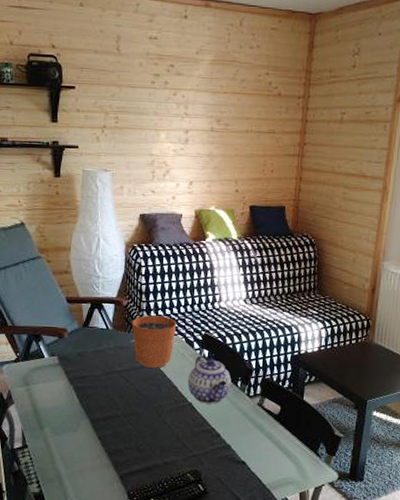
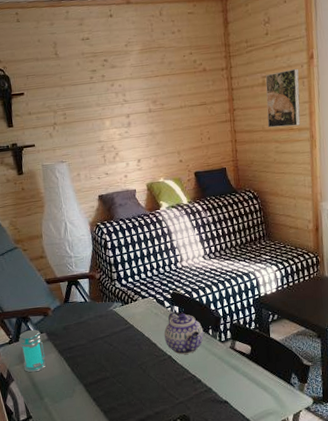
jar: none [27,350,53,398] -> present [19,329,47,373]
plant pot: present [132,300,177,368] -> none [106,269,147,331]
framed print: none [338,109,382,173] -> present [265,68,301,128]

